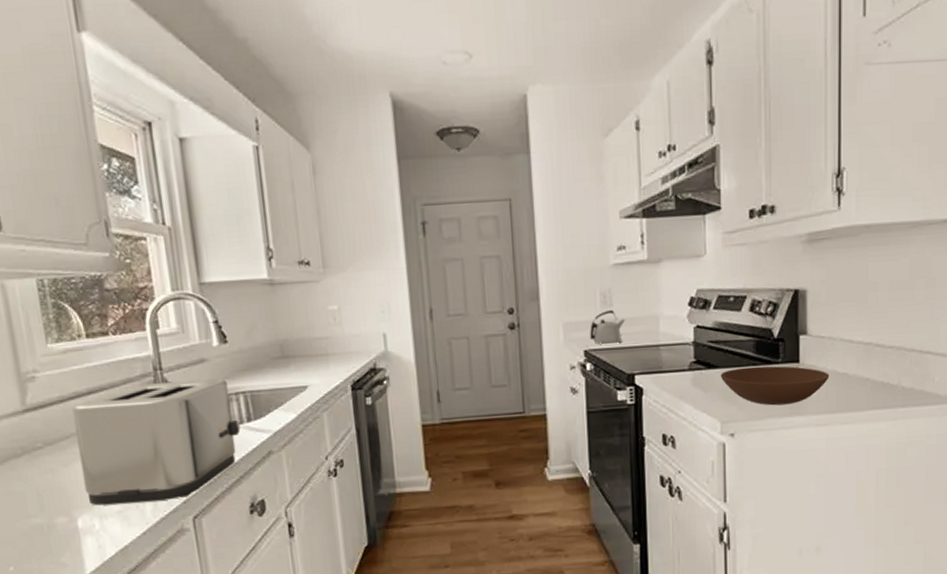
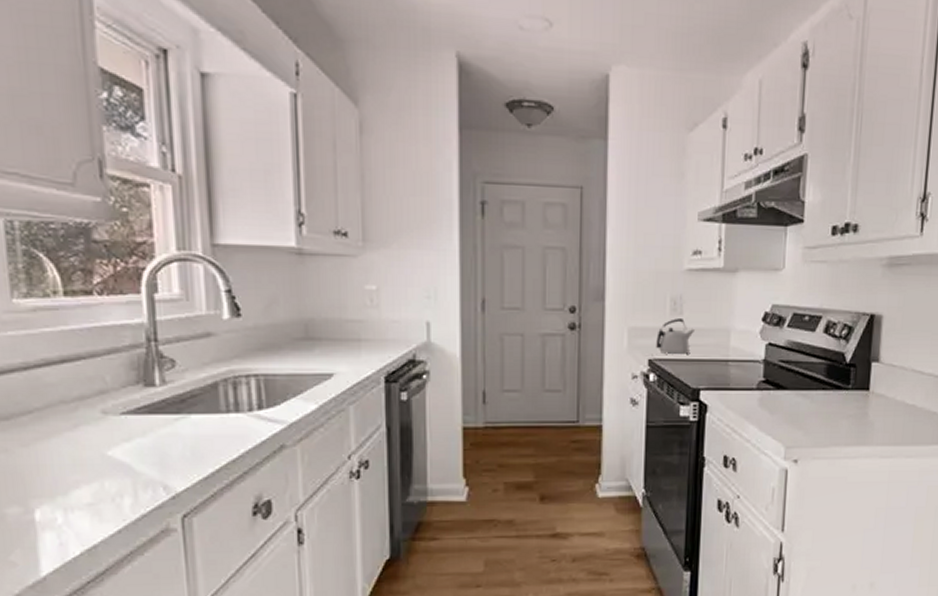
toaster: present [72,379,241,506] -> none [39,355,249,496]
bowl: present [720,366,830,406] -> none [788,391,898,434]

